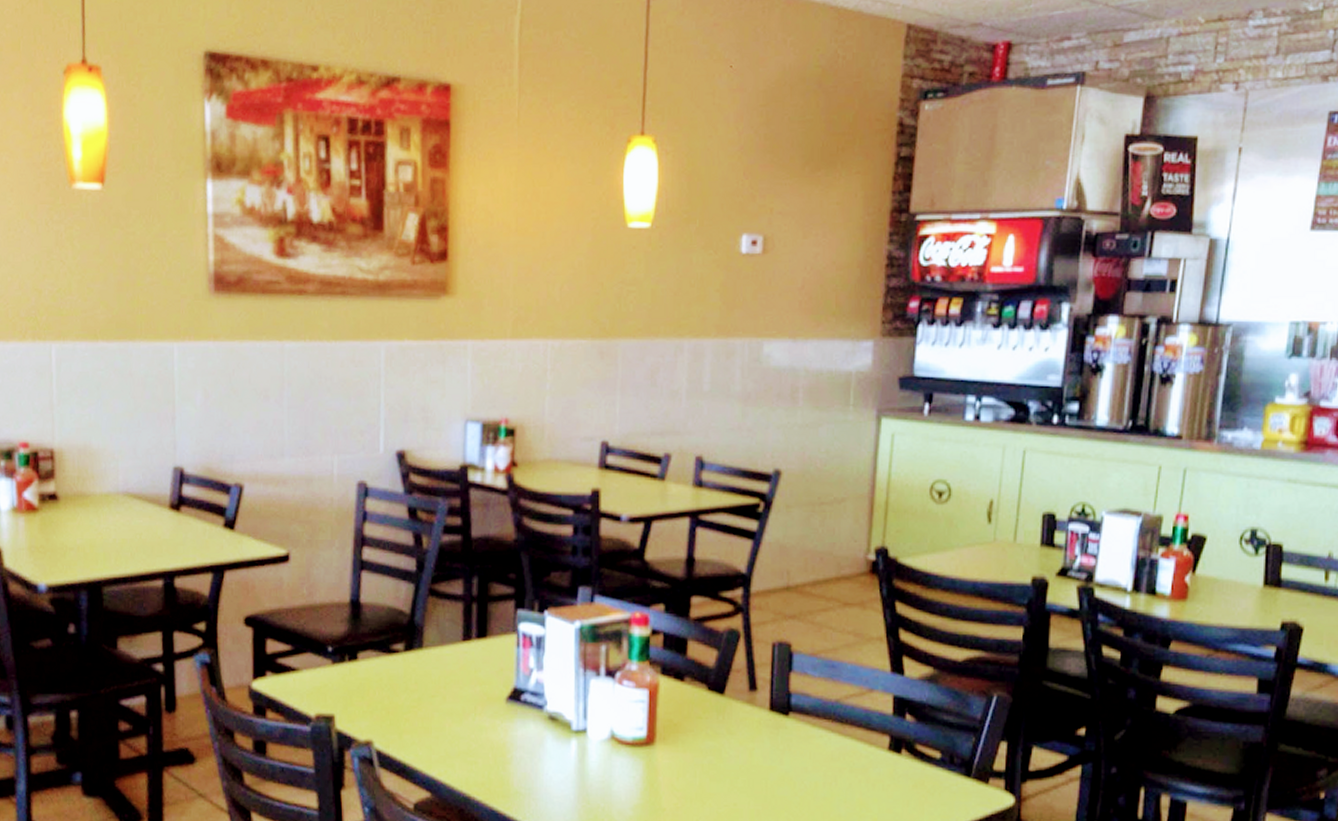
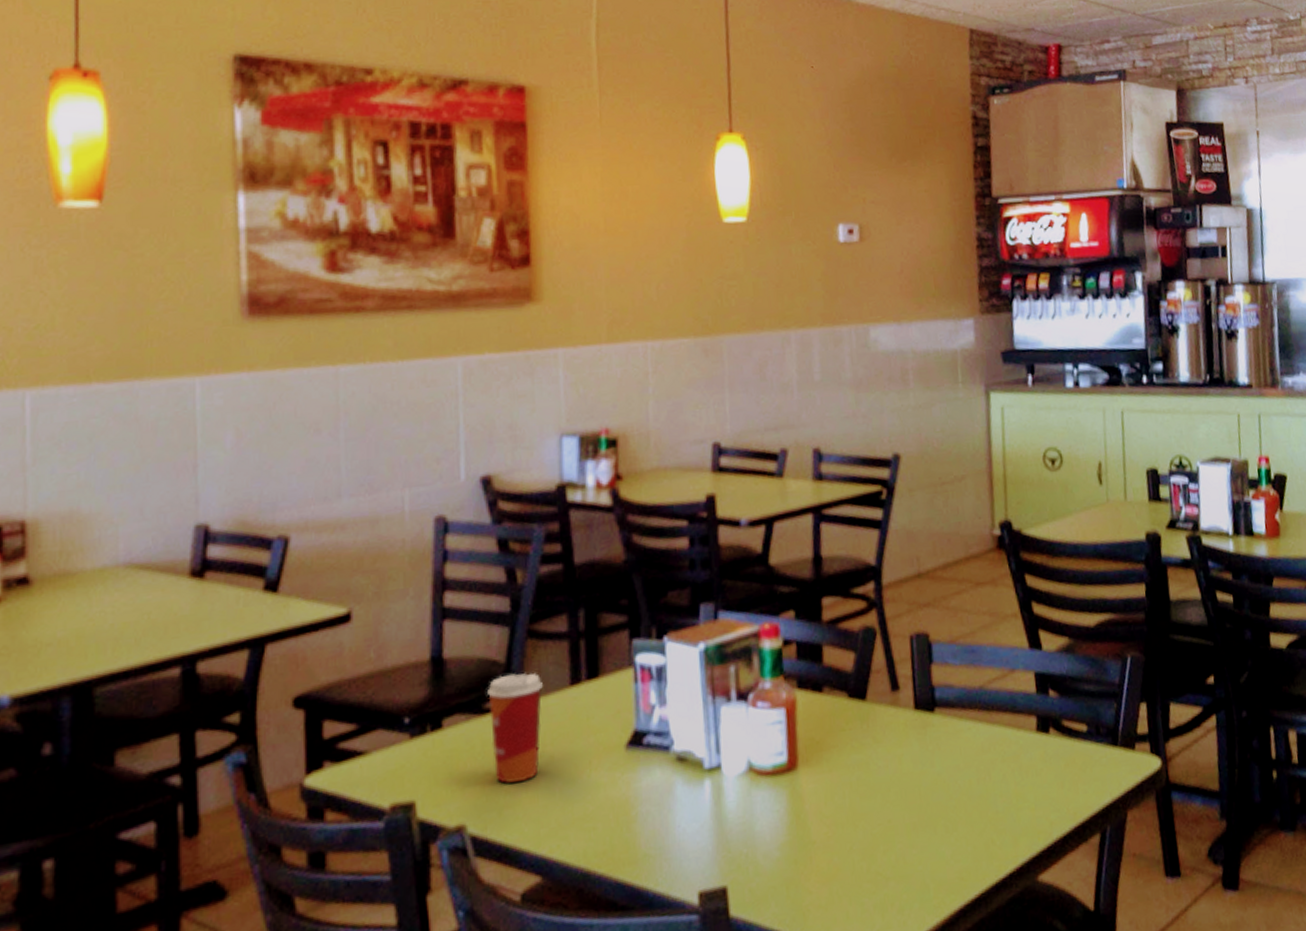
paper cup: none [395,623,440,713] -> present [487,672,543,784]

